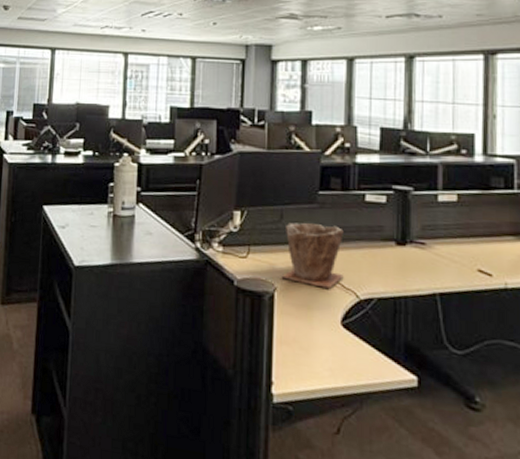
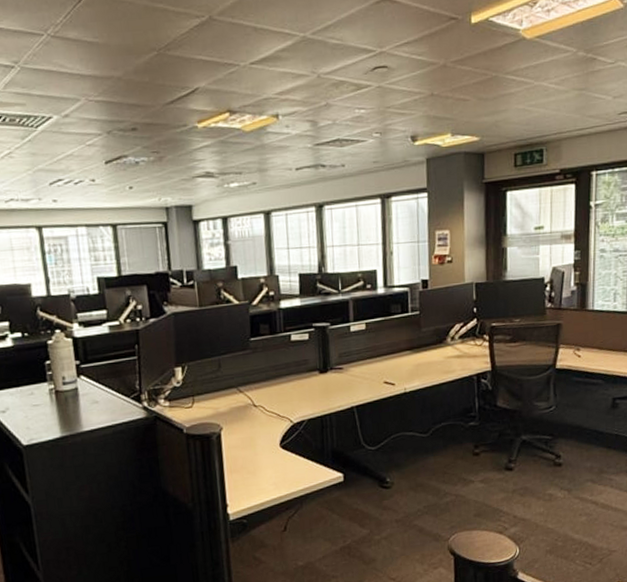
plant pot: present [281,222,344,289] -> none [224,366,279,420]

